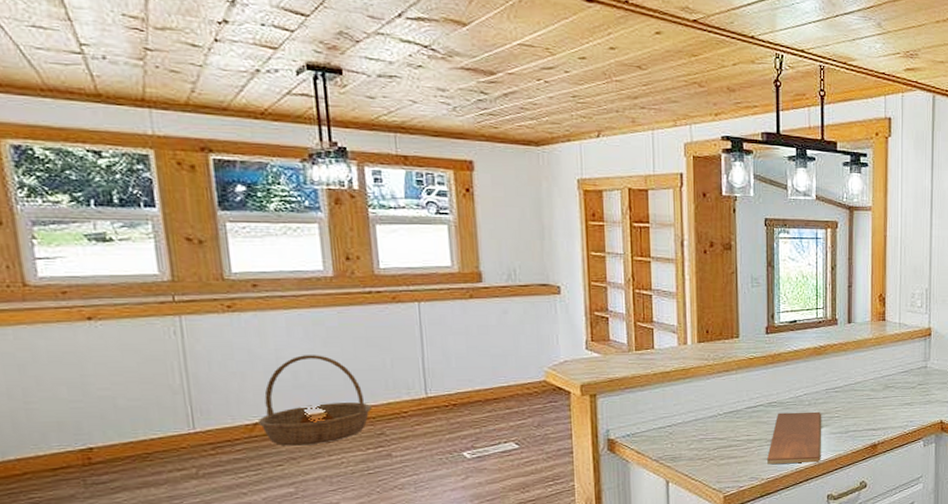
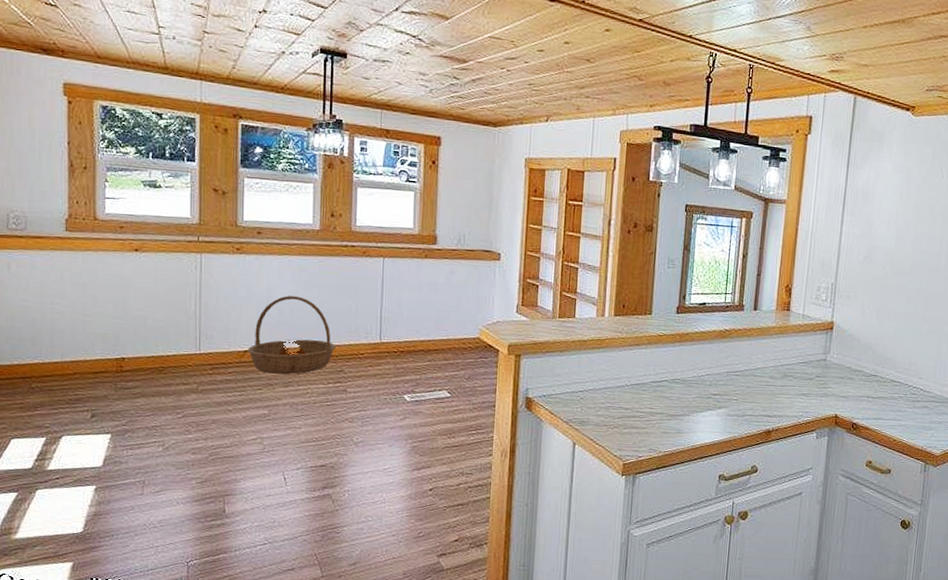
chopping board: present [767,411,822,465] -> none [666,390,721,442]

